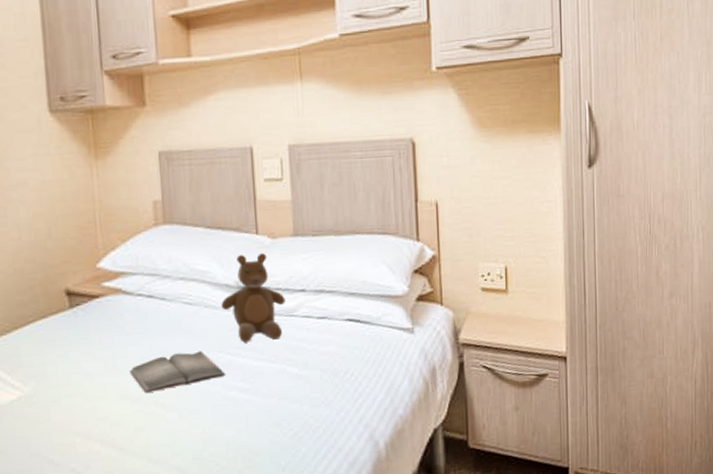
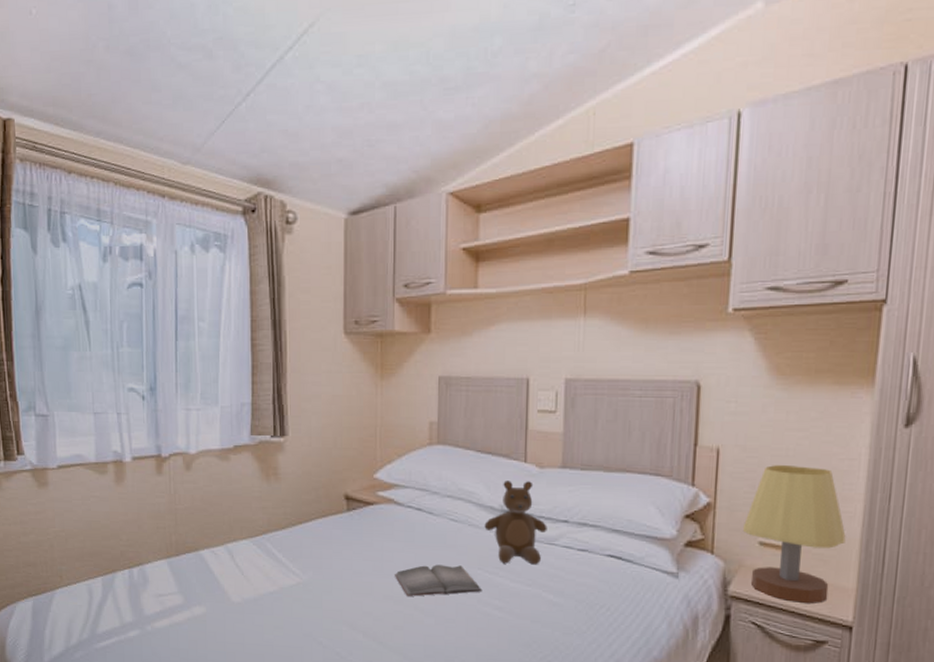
table lamp: none [465,212,553,341] -> present [742,465,846,603]

